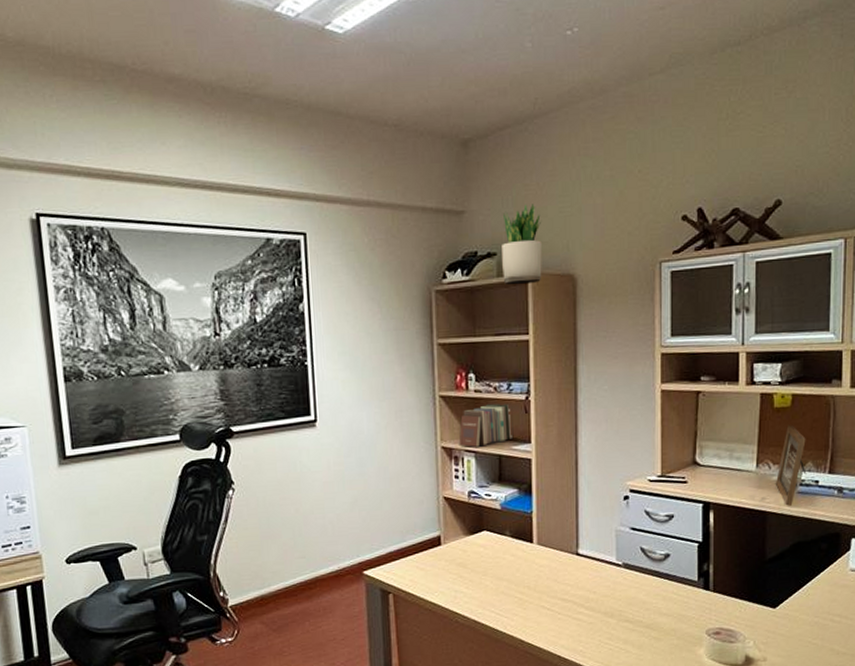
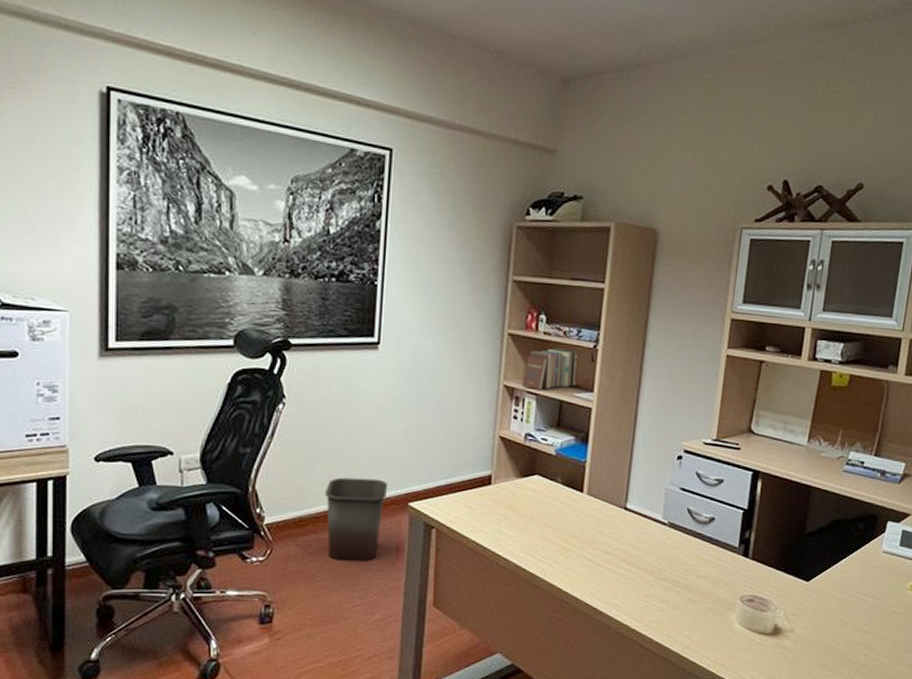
waste bin: none [282,551,342,634] -> present [324,477,388,561]
planter: present [502,204,542,285] -> none [586,152,631,233]
picture frame: present [776,424,807,506] -> none [824,404,858,483]

